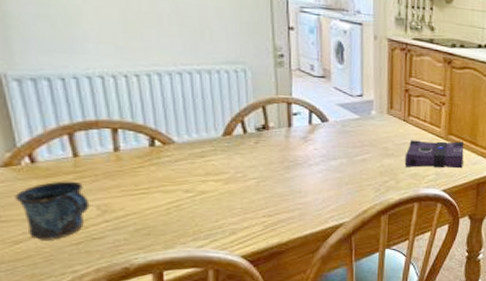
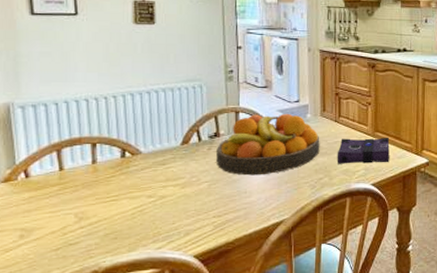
mug: present [14,181,90,240] -> none [10,192,69,248]
fruit bowl: none [265,107,386,175] -> present [216,113,320,176]

